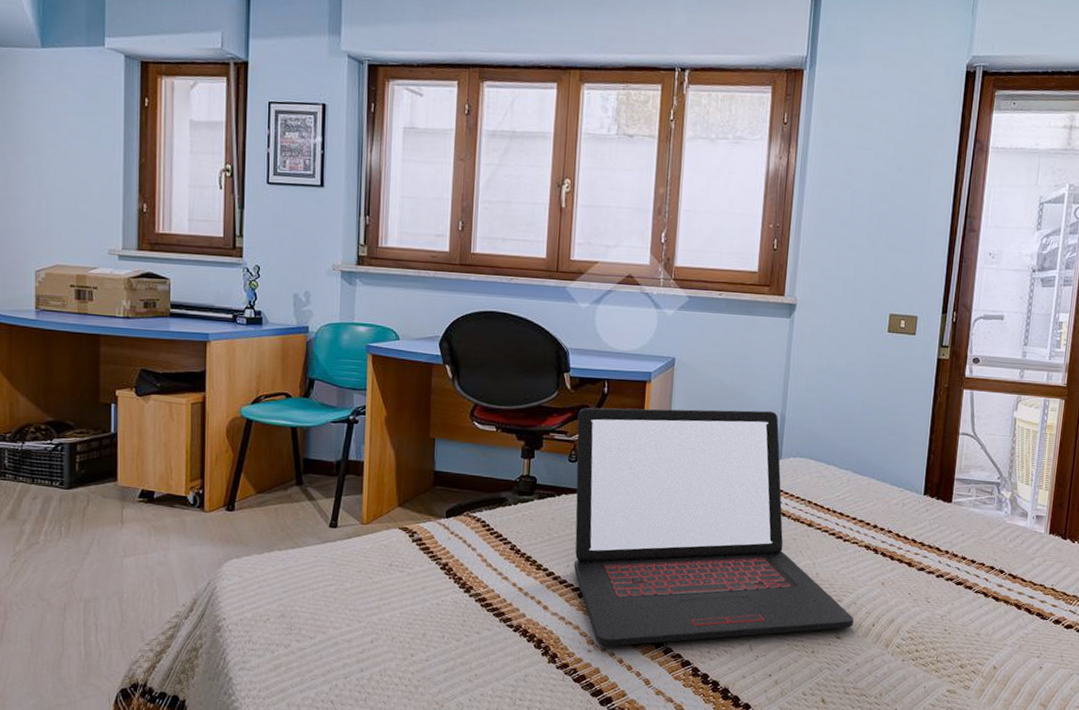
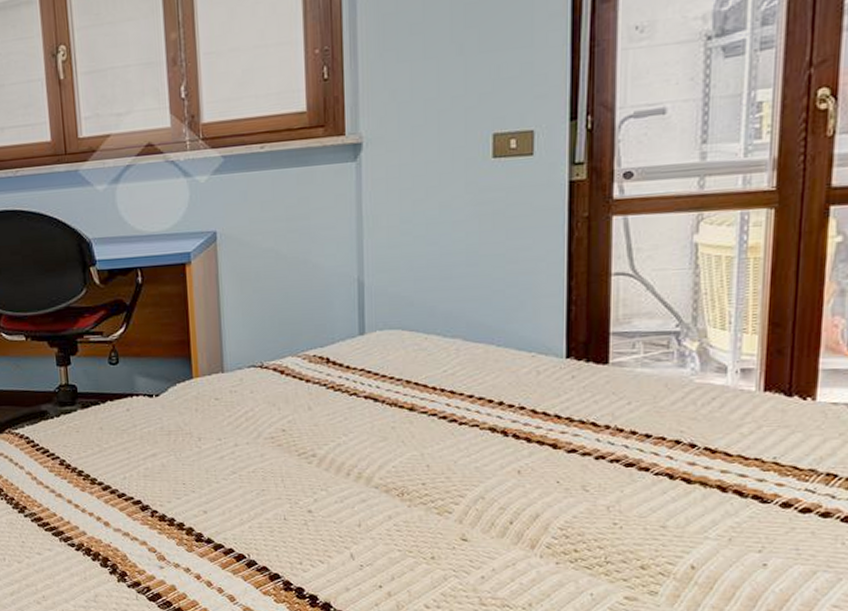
laptop: present [573,407,854,646] -> none [112,278,483,561]

